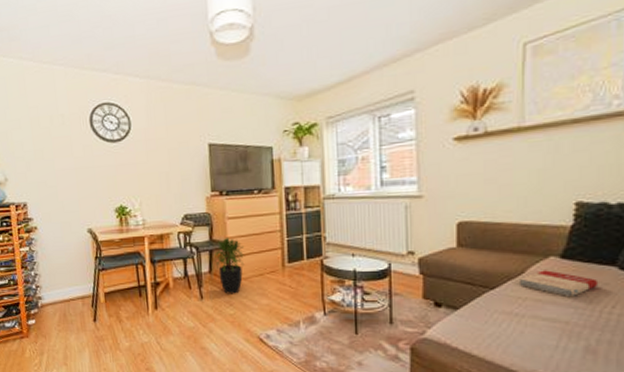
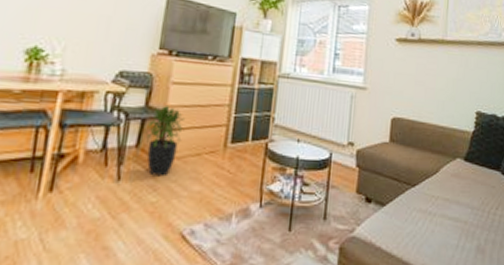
book: present [520,270,599,298] -> none [434,171,488,198]

